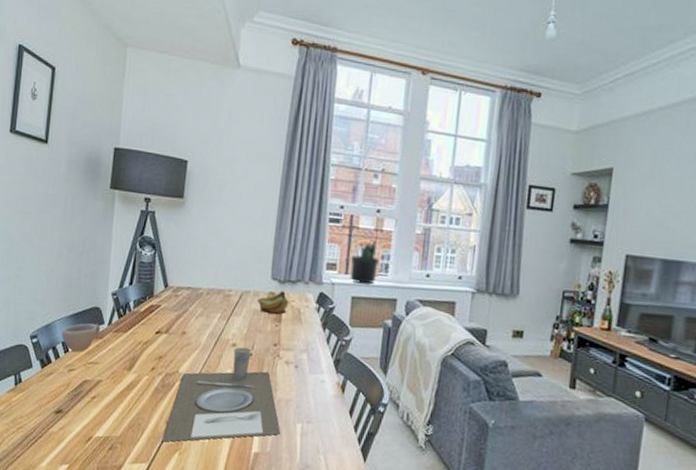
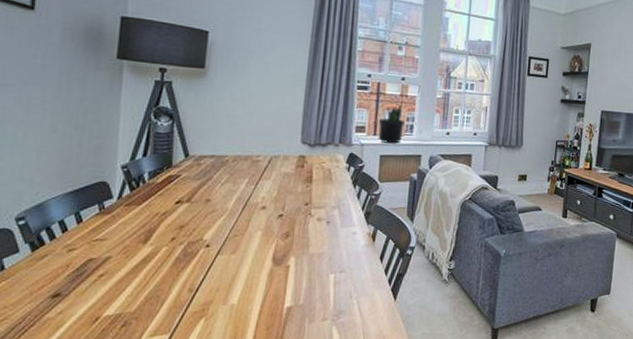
cup: present [61,323,101,353] -> none [57,198,108,231]
place setting: present [161,347,281,442] -> none [185,209,314,310]
fruit: present [257,290,289,316] -> none [287,153,320,177]

